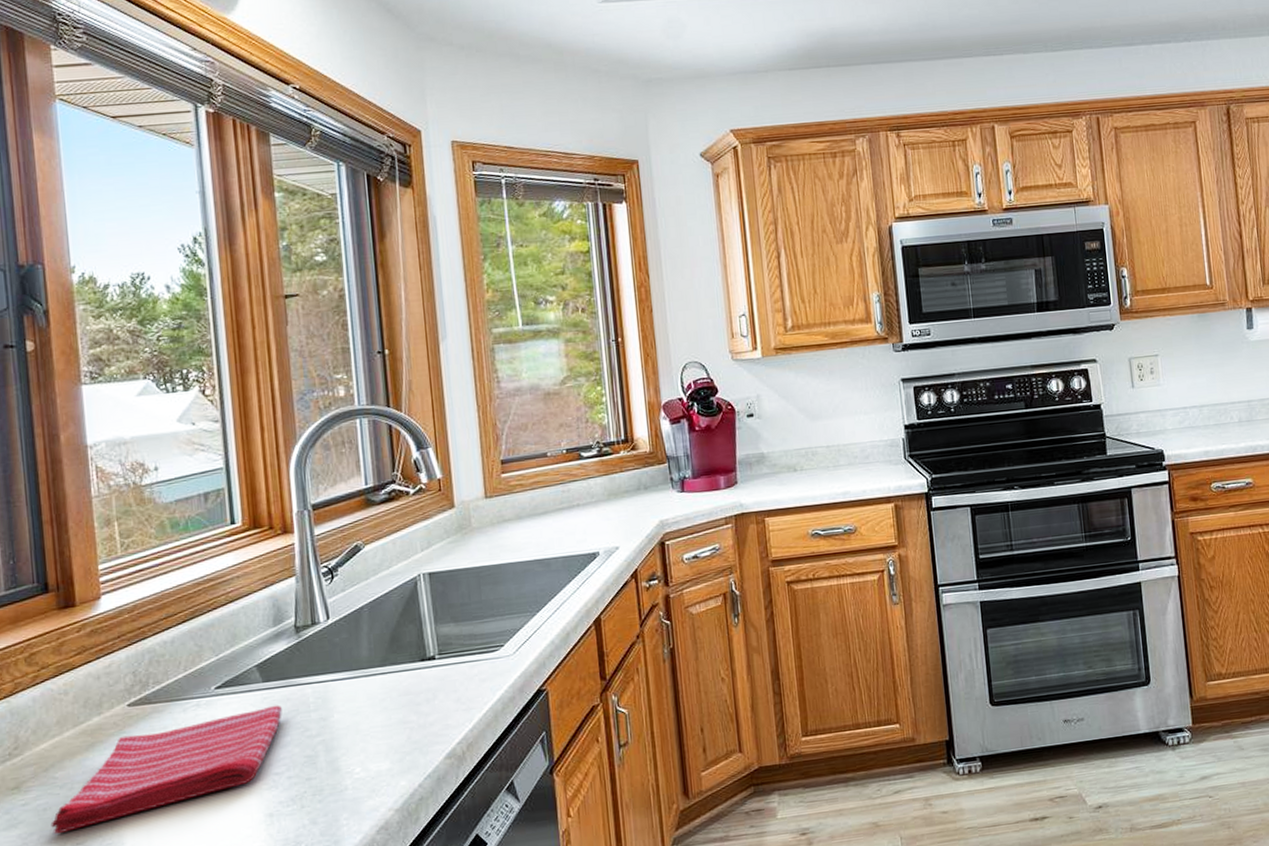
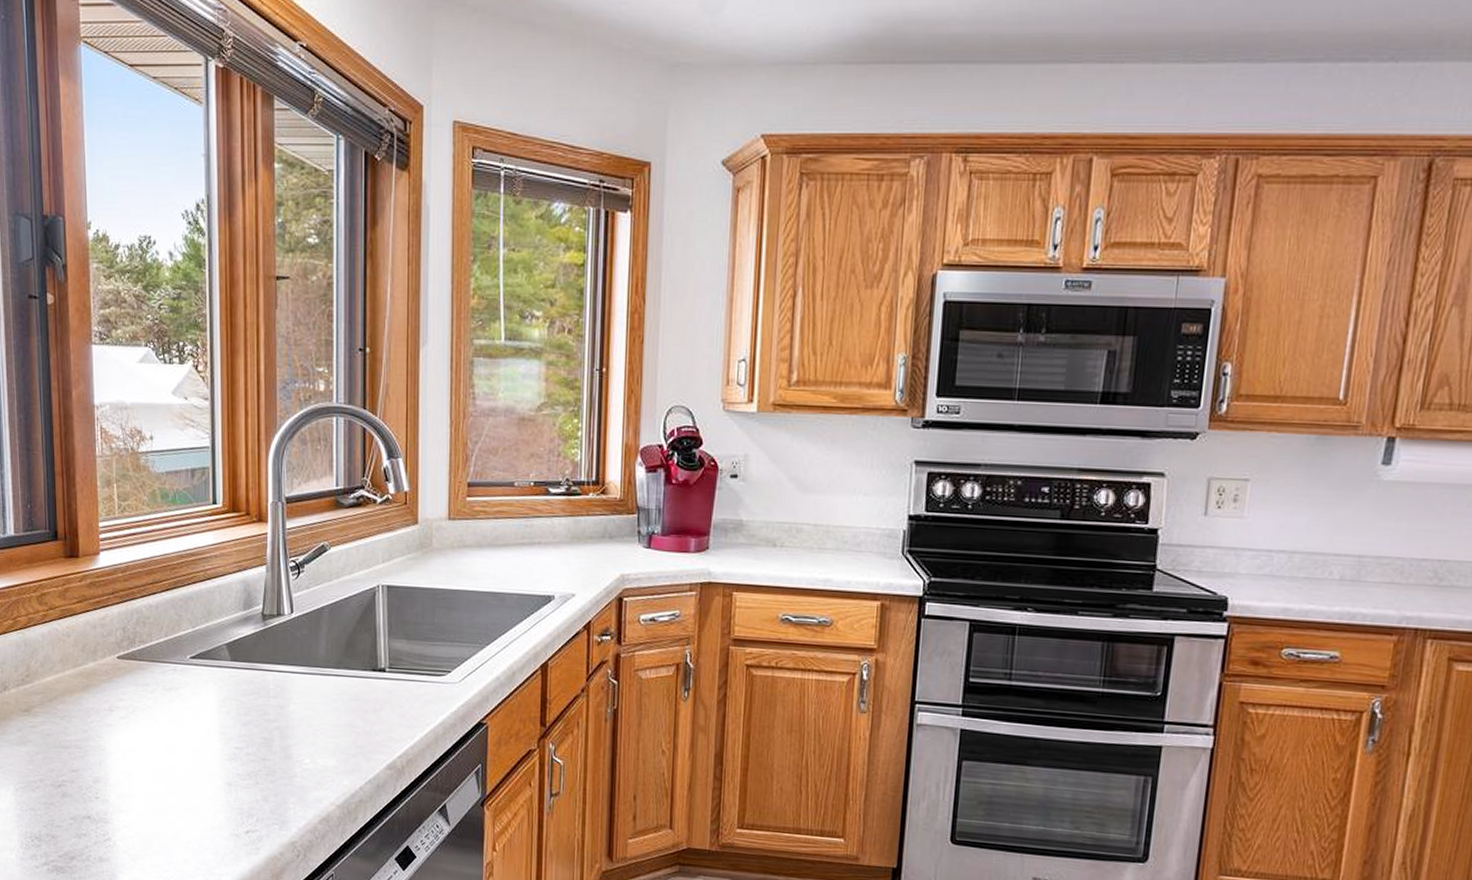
dish towel: present [50,705,282,834] -> none [52,684,246,759]

